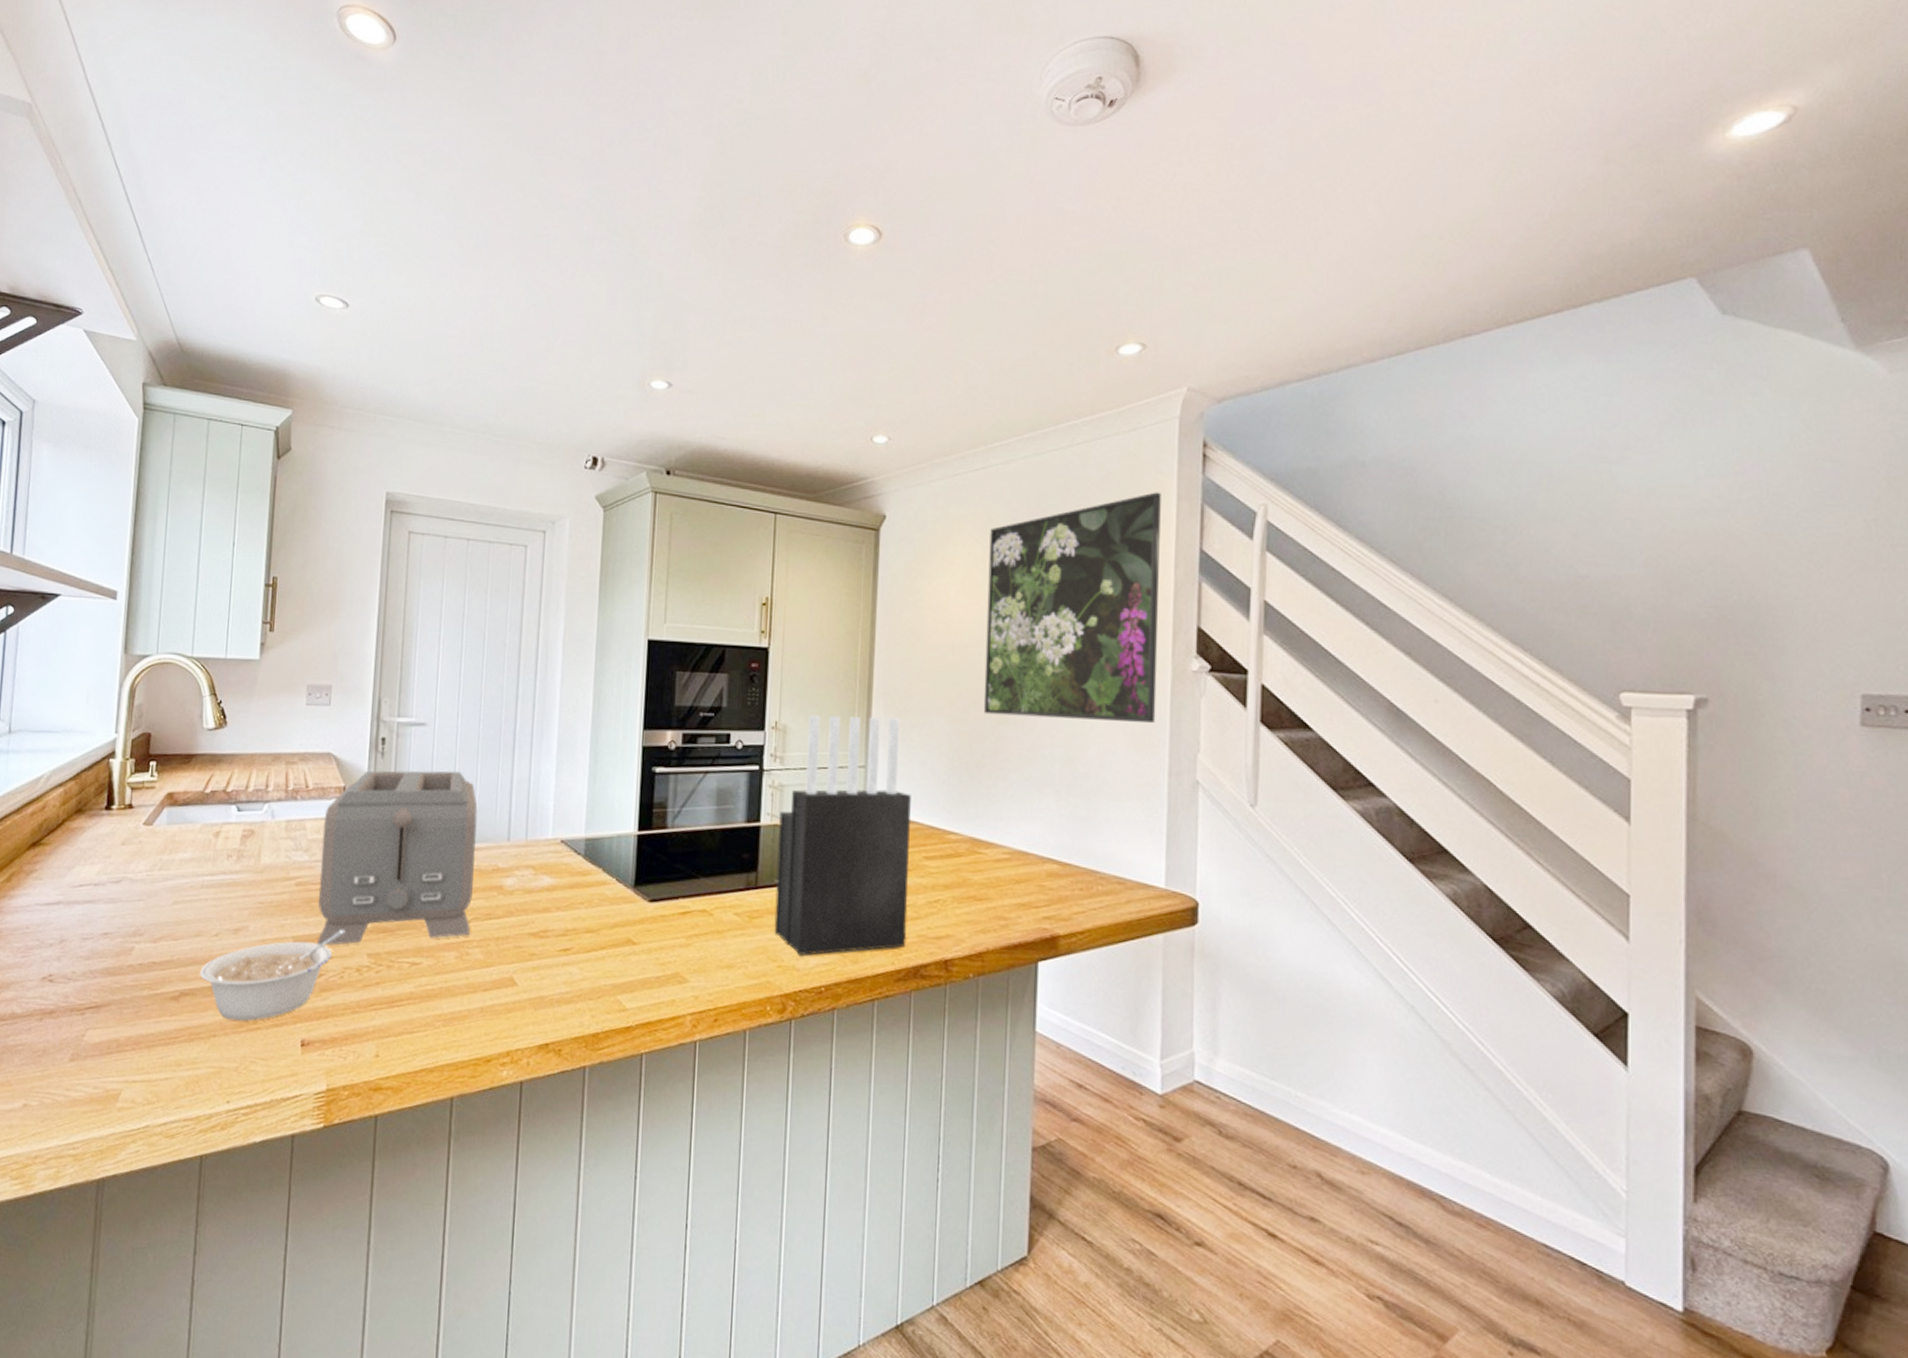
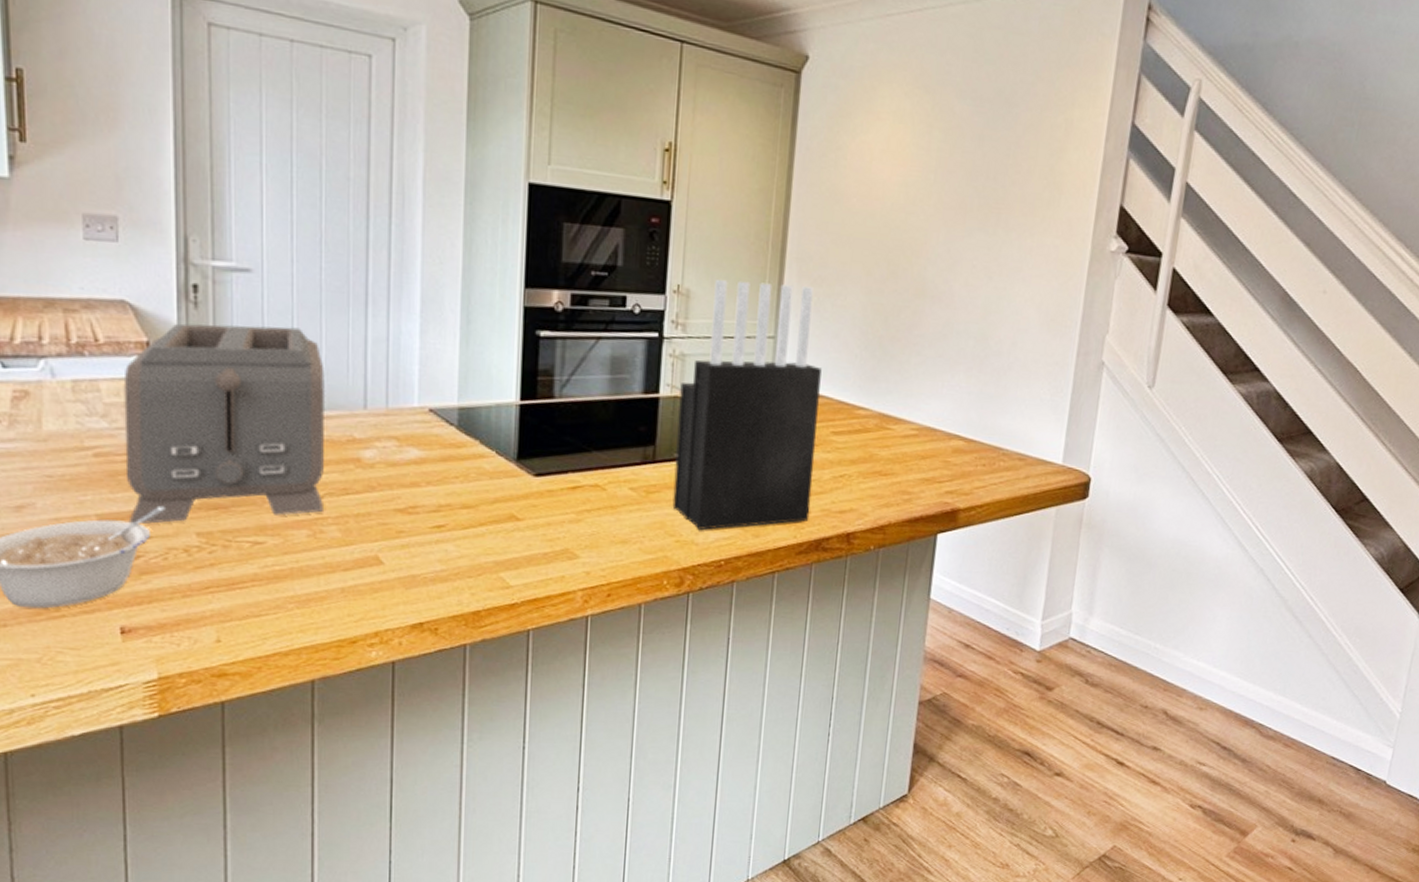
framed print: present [983,492,1161,724] -> none [901,55,1101,304]

